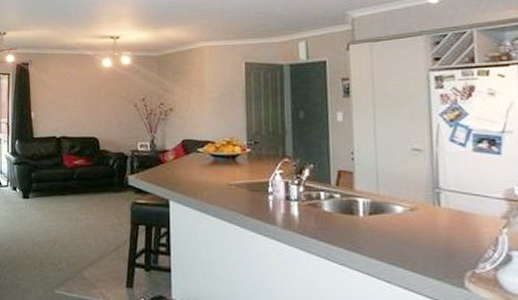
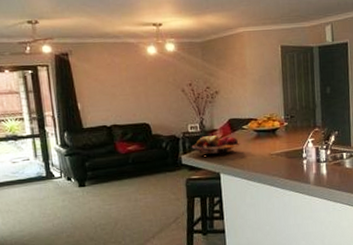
fruit basket: none [139,157,194,180] -> present [191,135,240,156]

